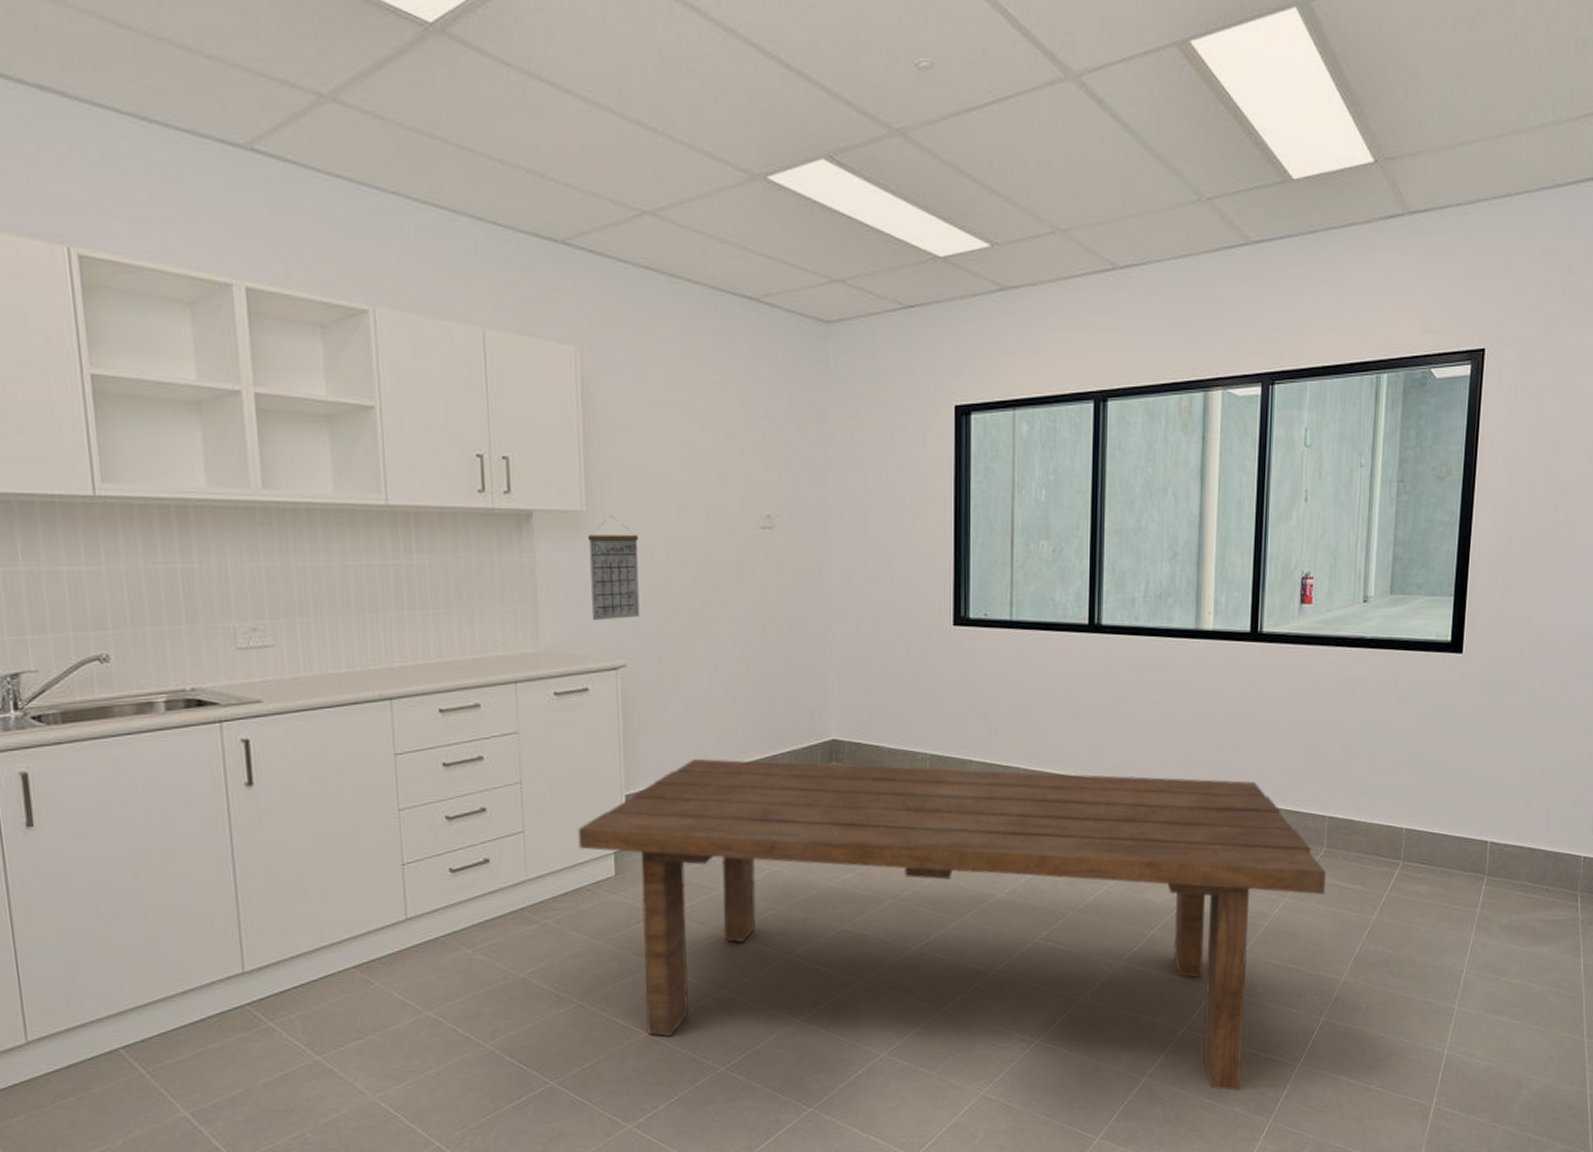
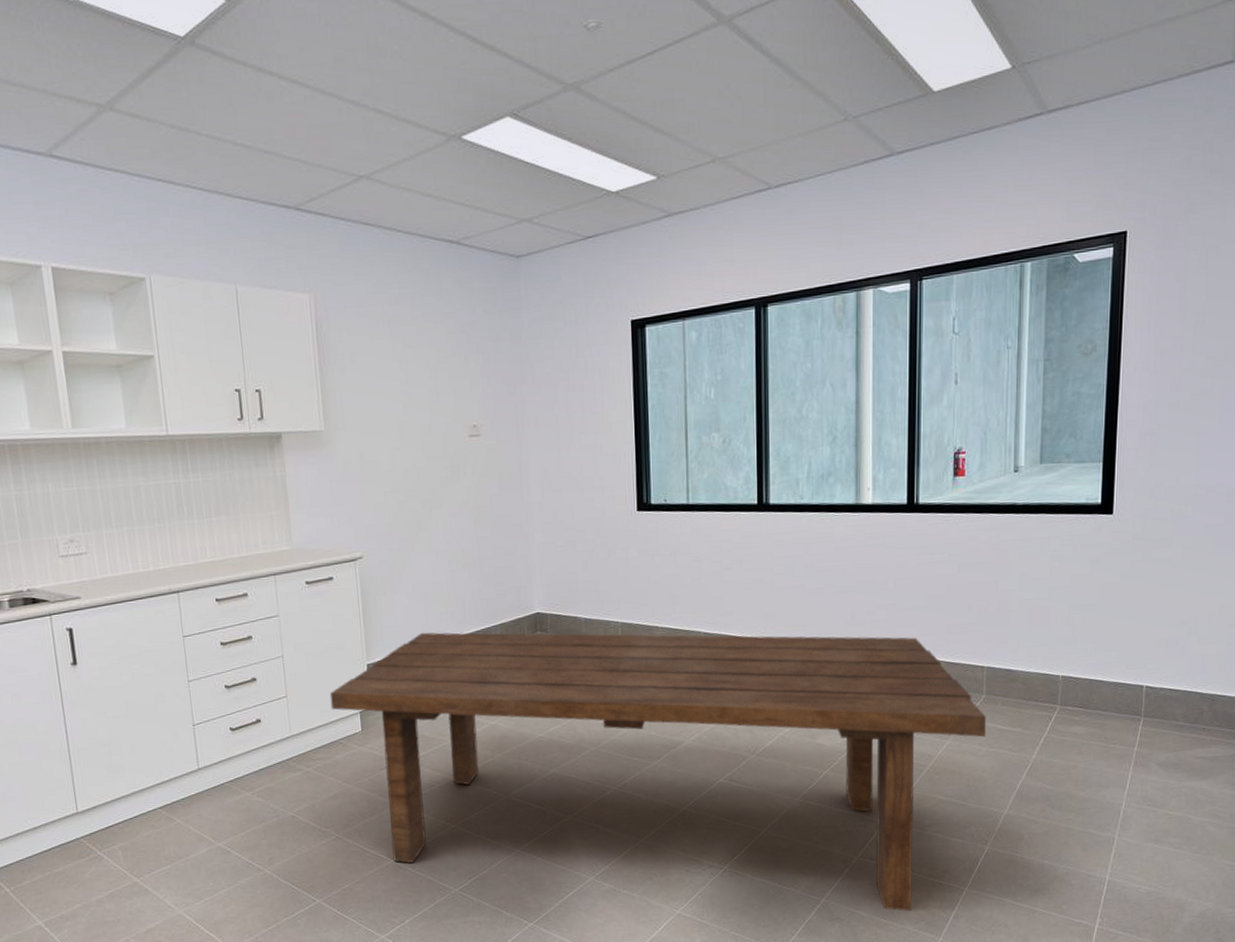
calendar: present [587,515,640,621] -> none [326,433,372,522]

